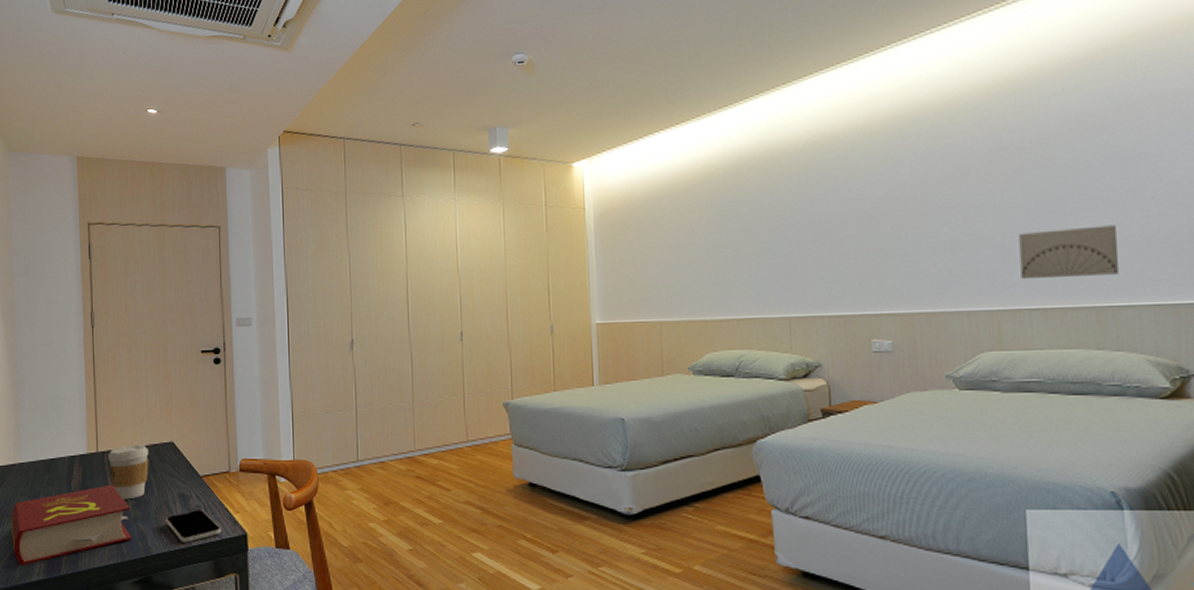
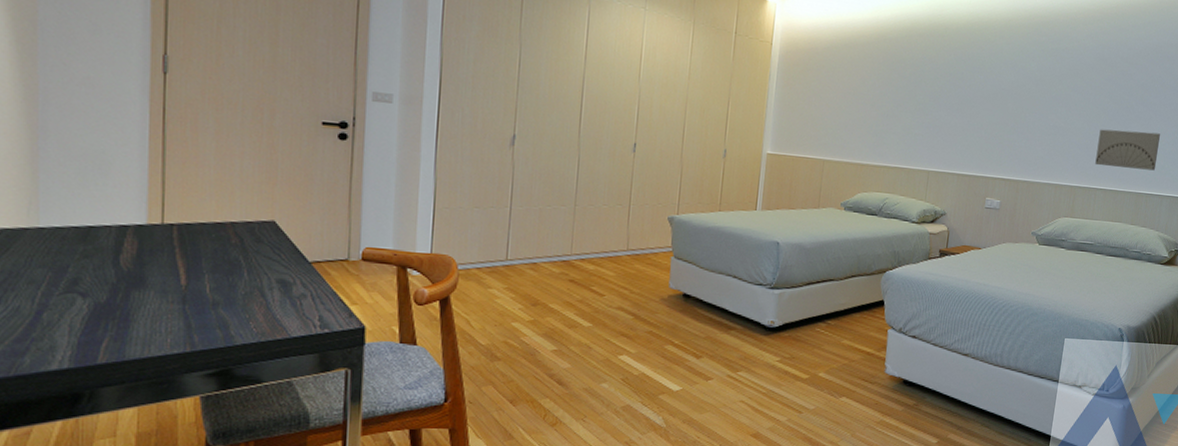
book: present [10,484,132,566] -> none [18,263,209,352]
coffee cup: present [108,444,149,500] -> none [179,219,239,282]
smartphone: present [166,509,221,543] -> none [258,297,332,333]

